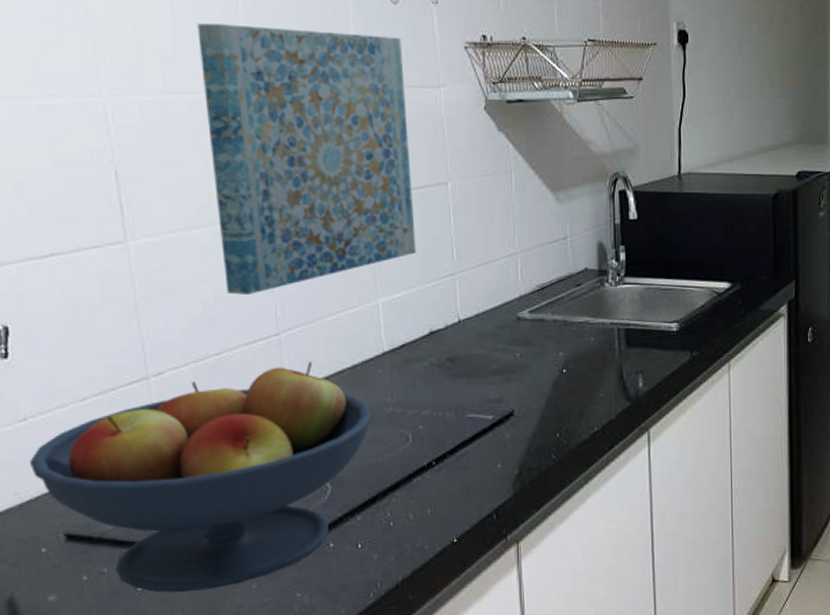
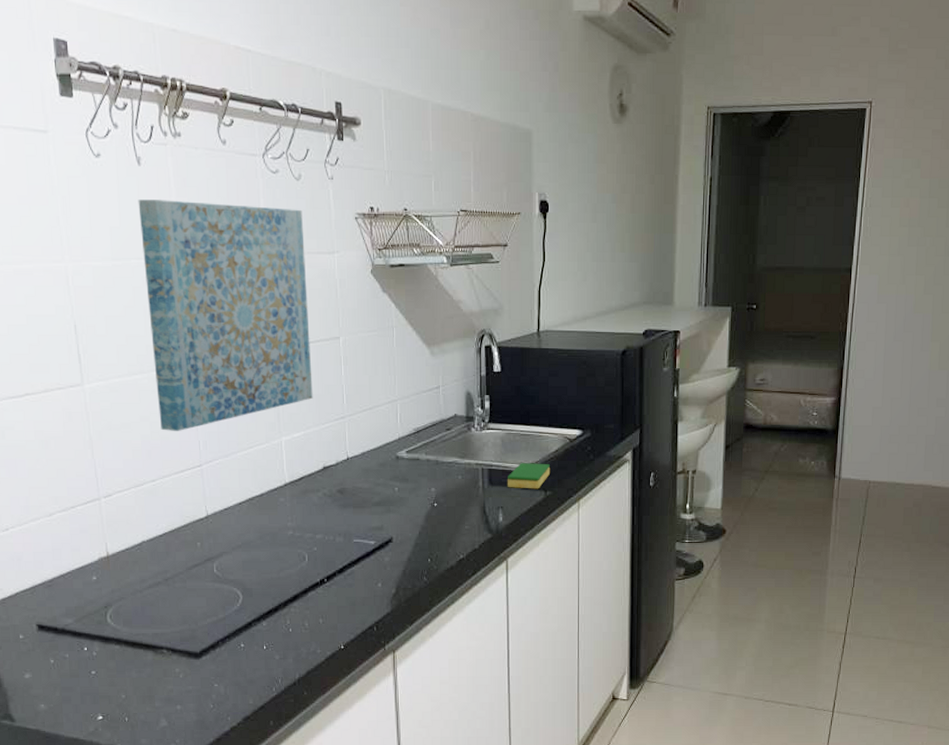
fruit bowl: present [29,362,373,593] -> none [10,490,276,678]
dish sponge: none [647,320,697,350] -> present [507,463,551,489]

